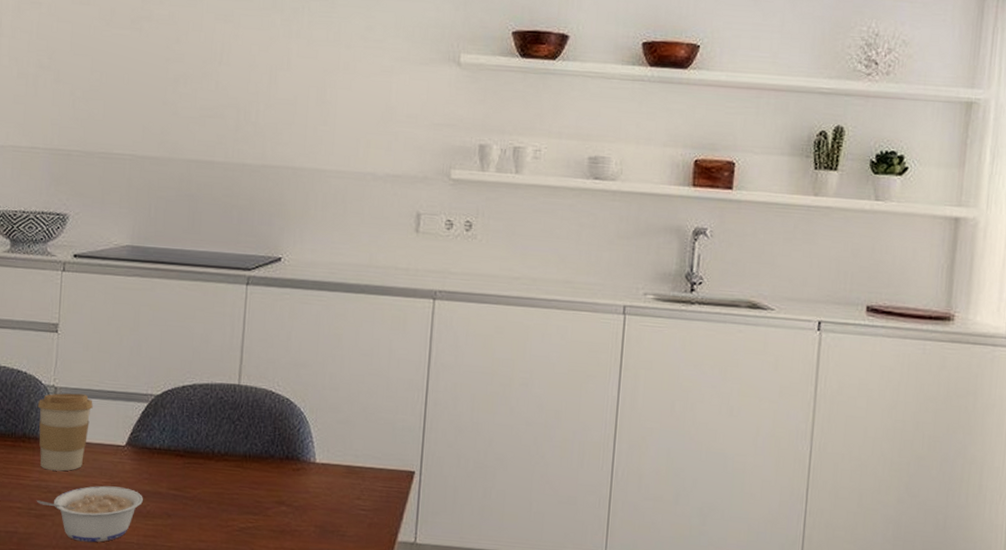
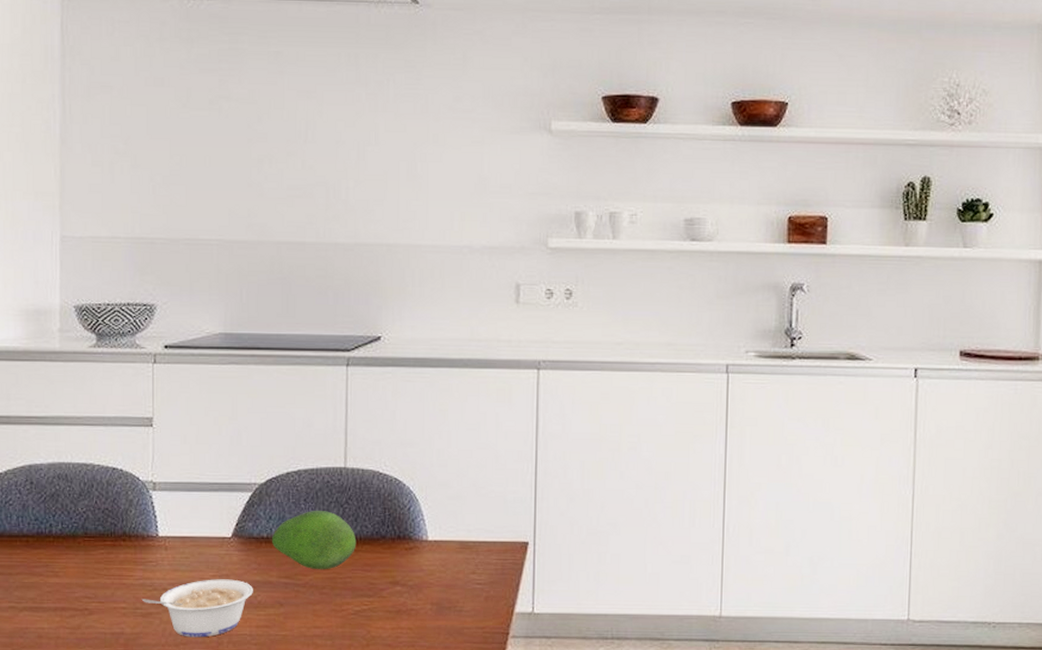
coffee cup: present [37,393,93,472] -> none [136,487,195,568]
fruit: none [163,424,246,485] -> present [271,510,357,570]

